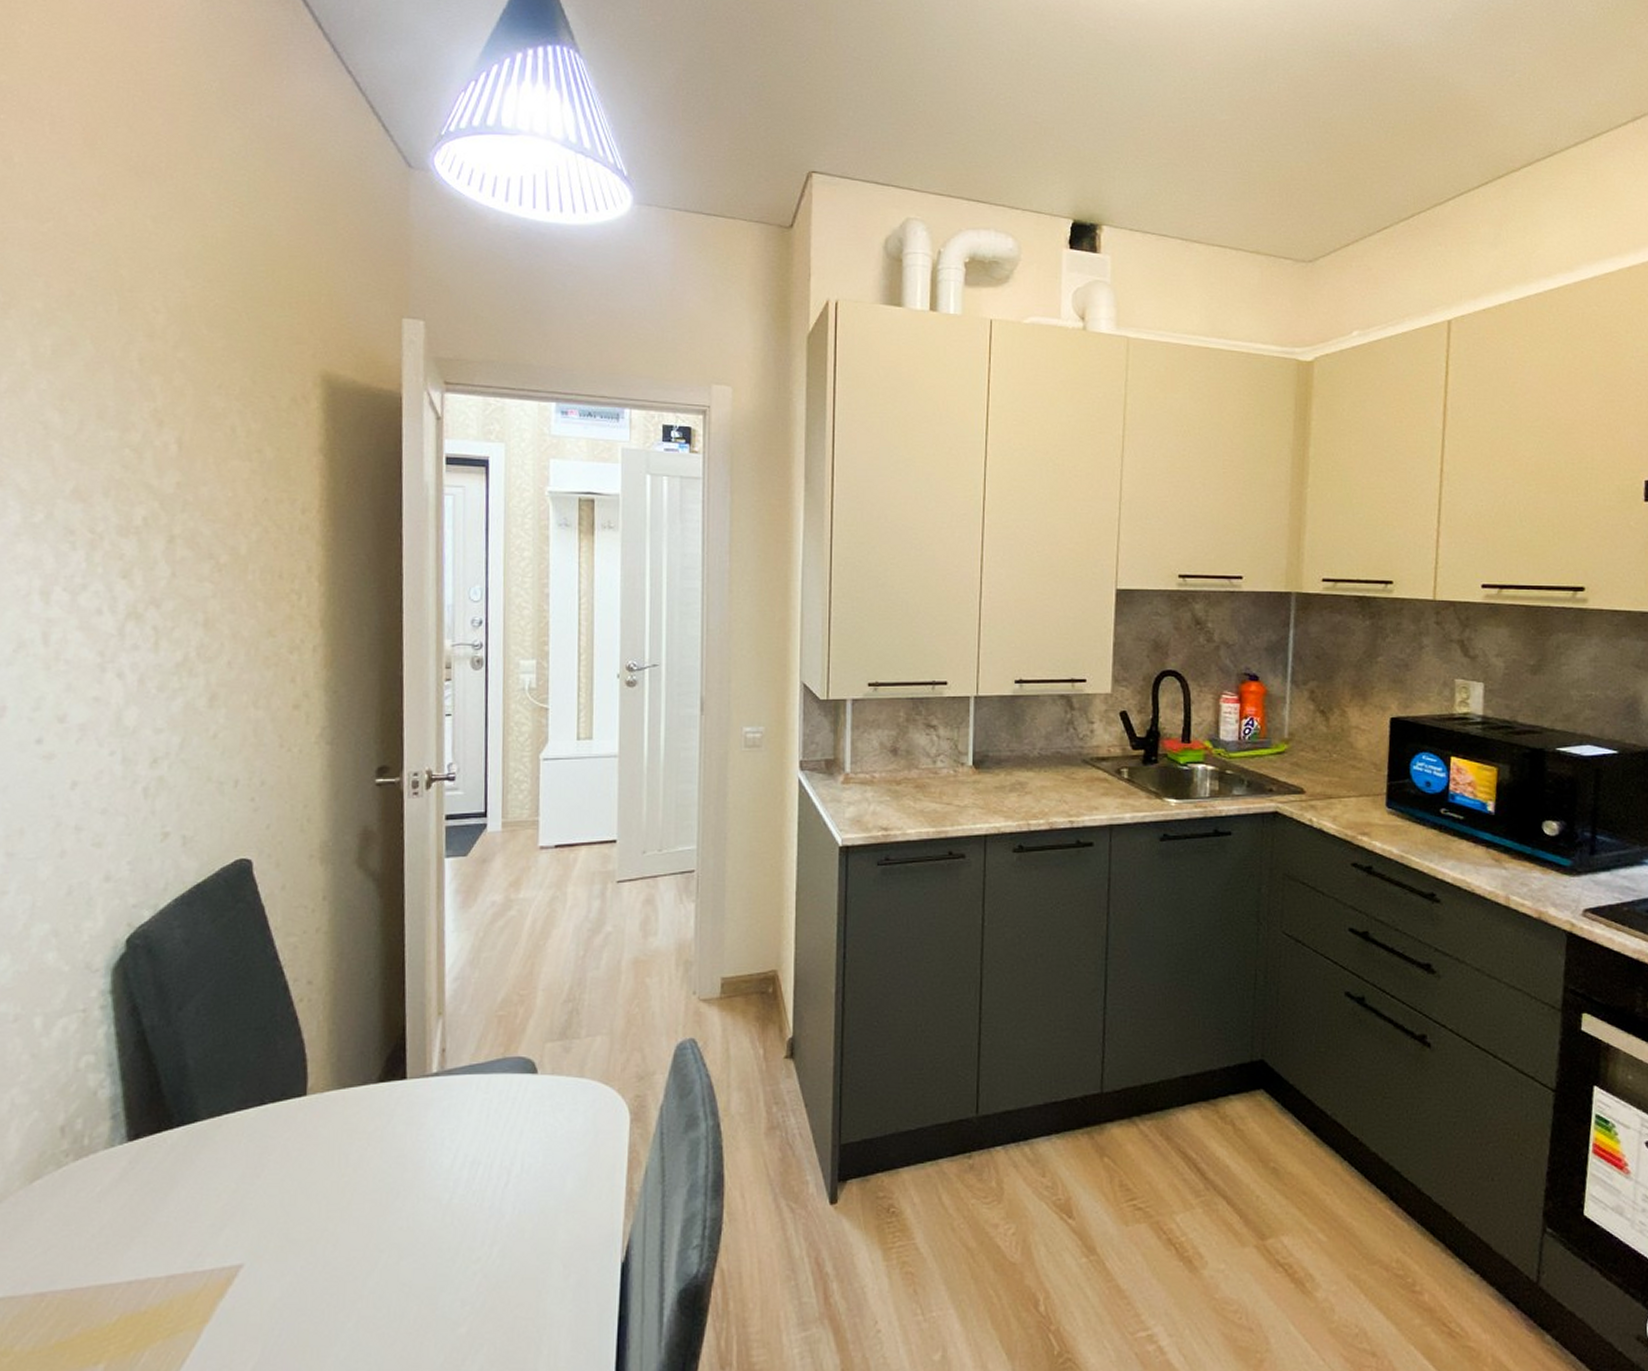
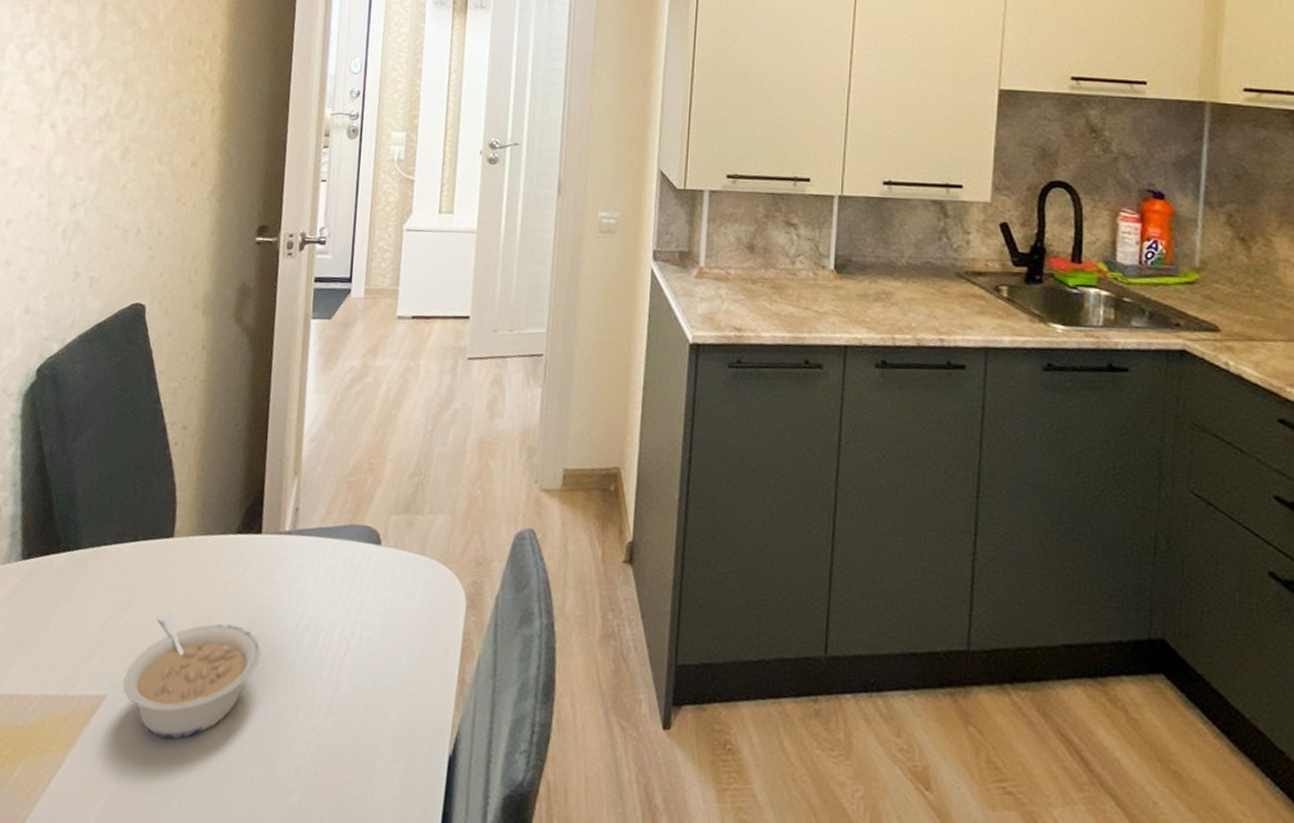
legume: none [261,1172,415,1296] -> present [123,612,262,739]

